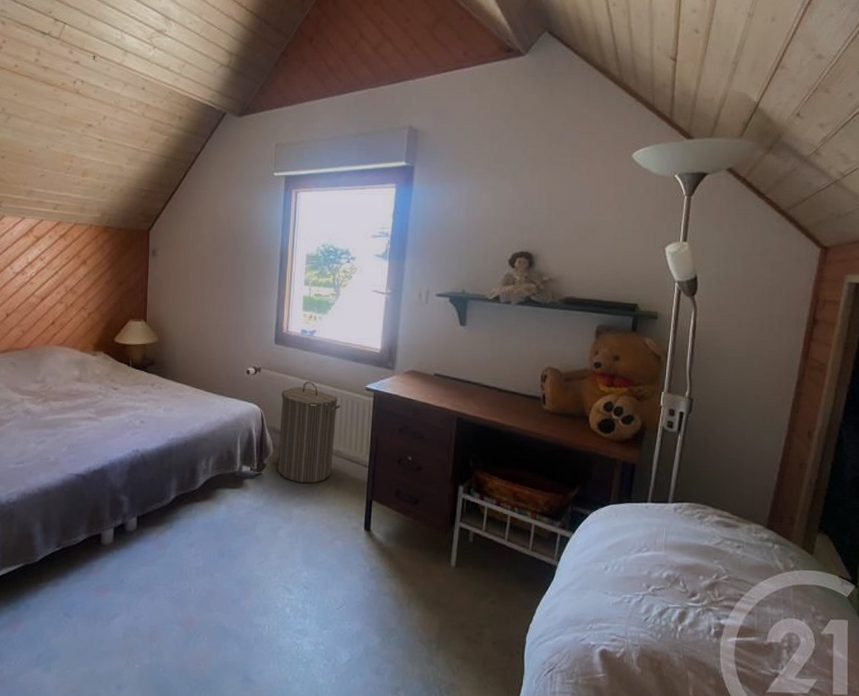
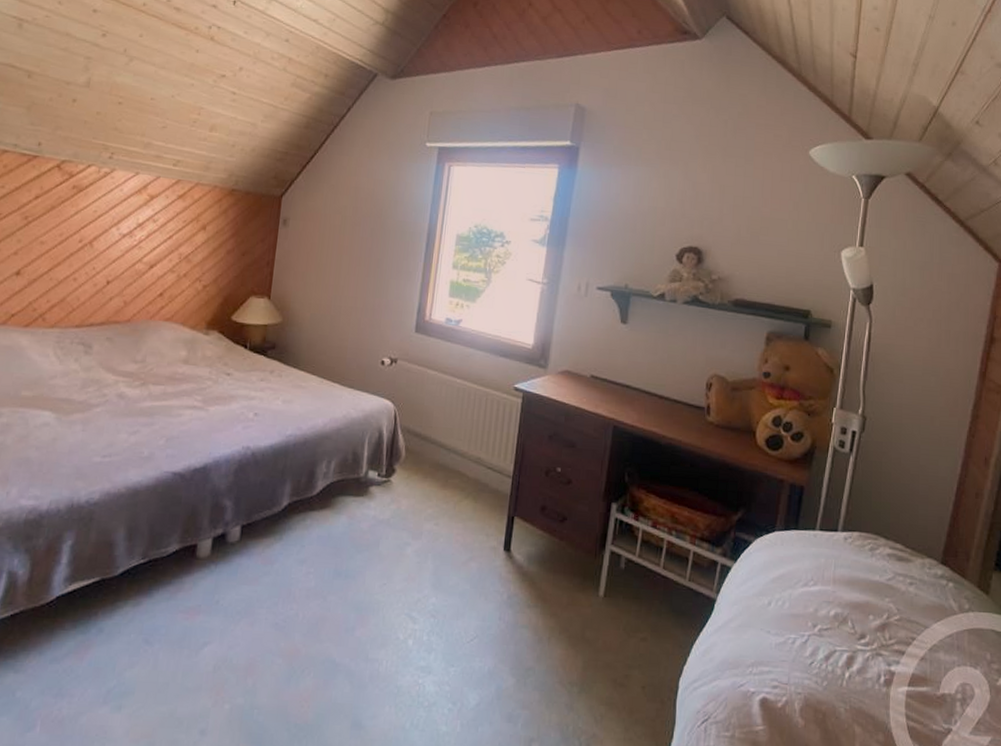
laundry hamper: present [277,381,341,484] -> none [408,376,485,494]

